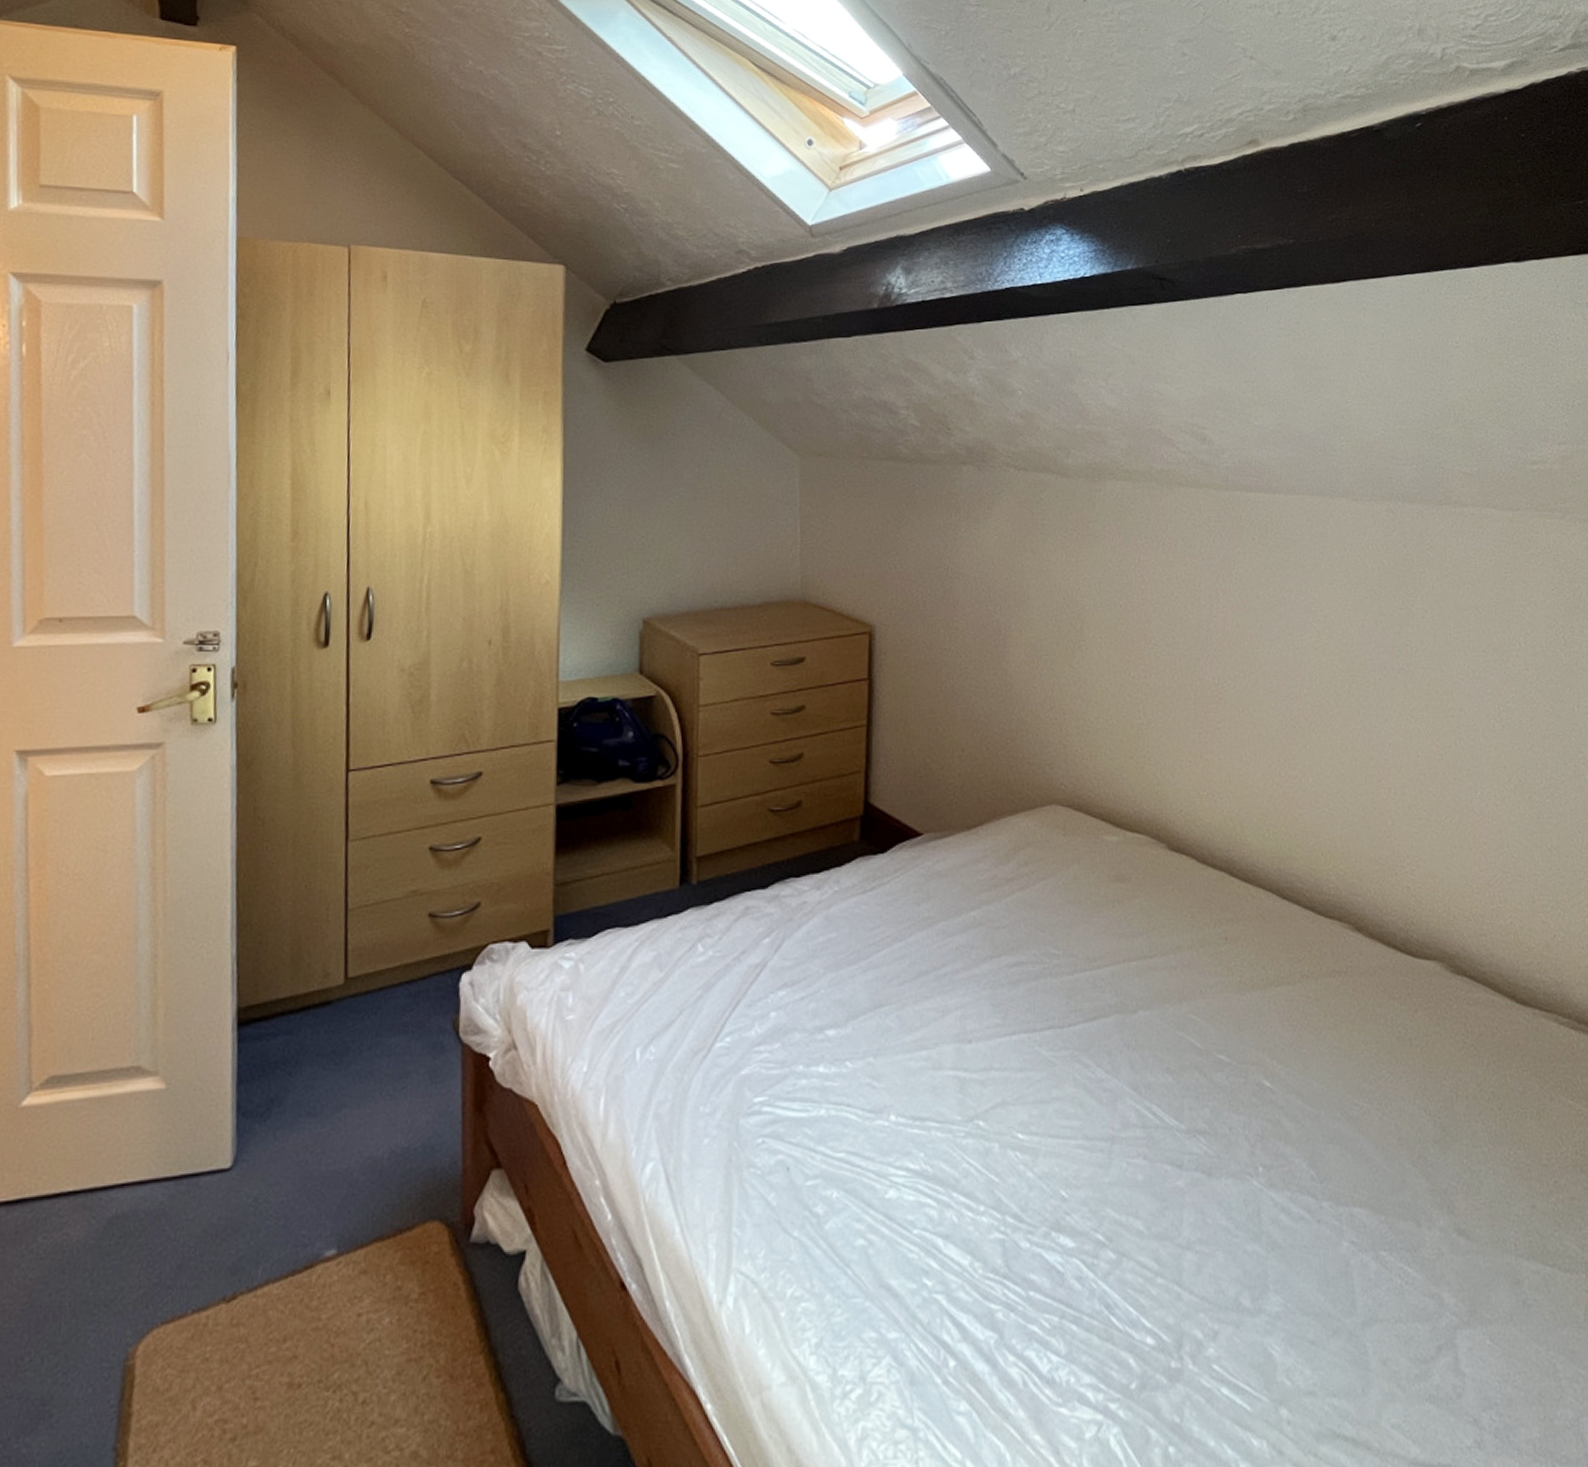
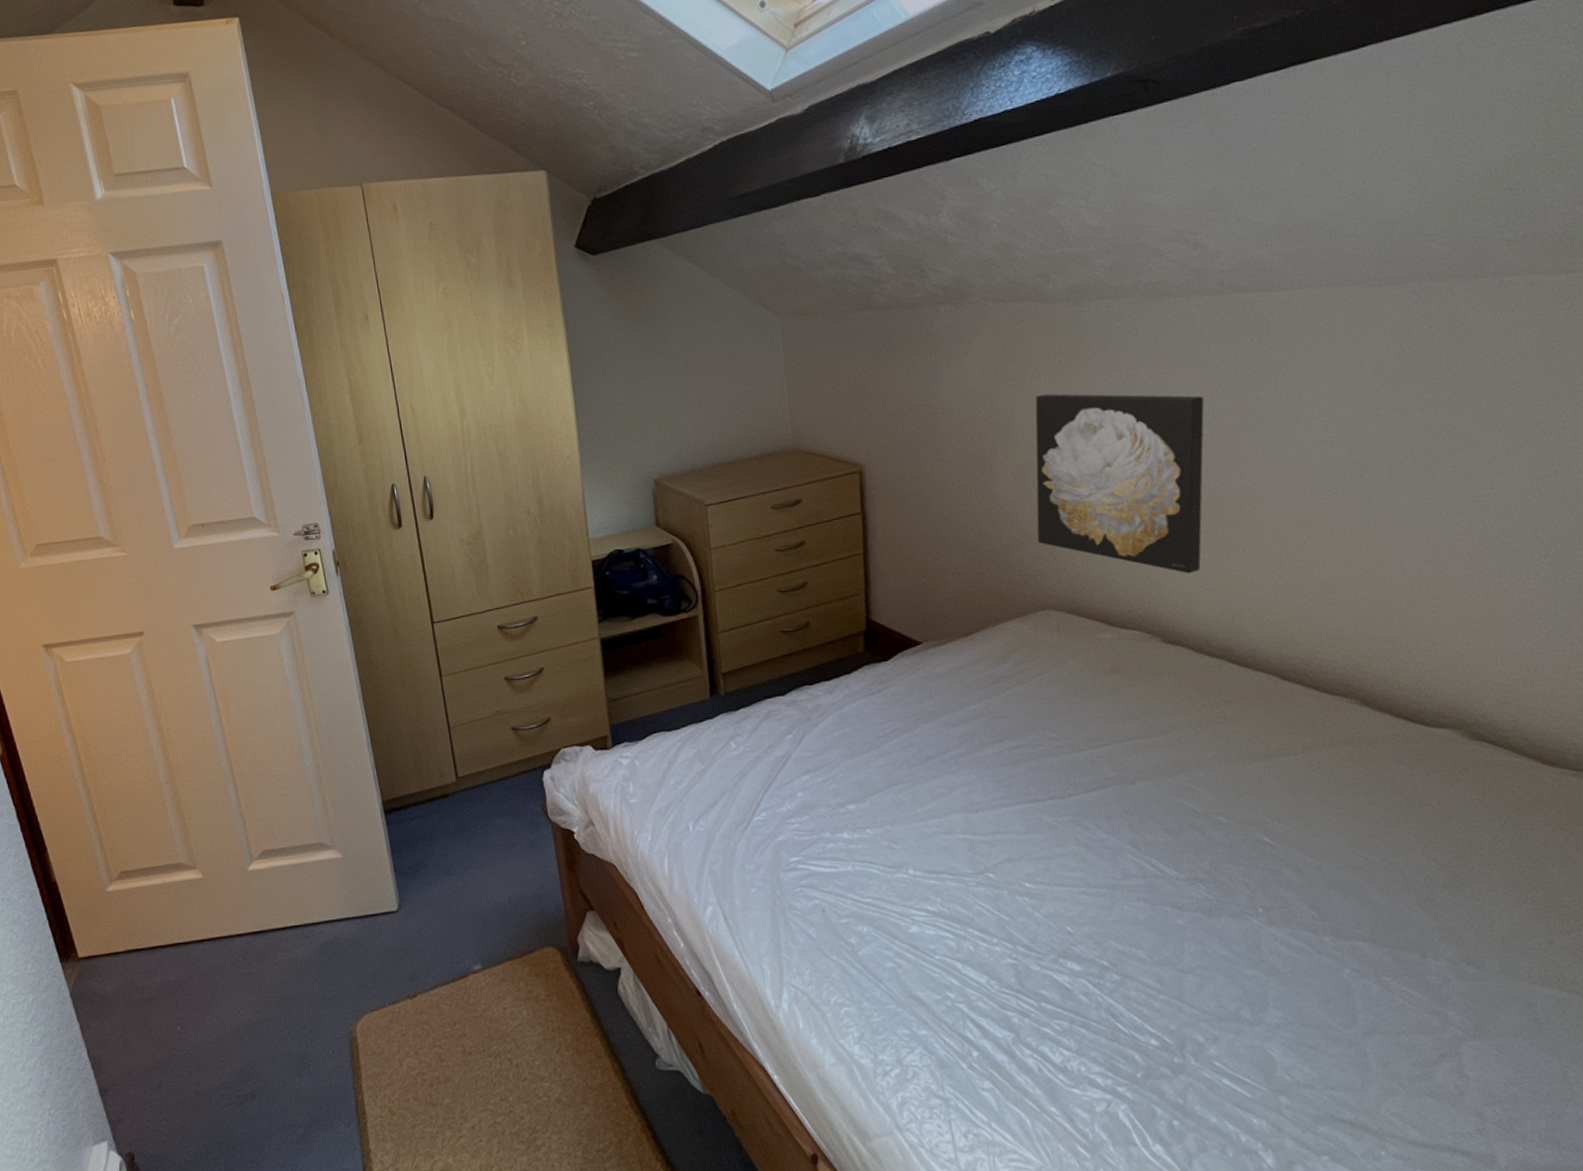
wall art: none [1047,570,1210,776] -> present [1035,393,1205,574]

